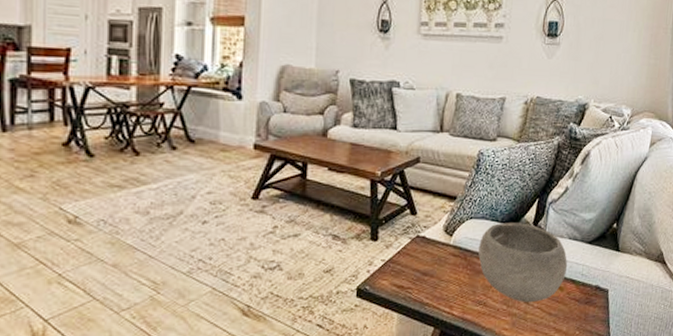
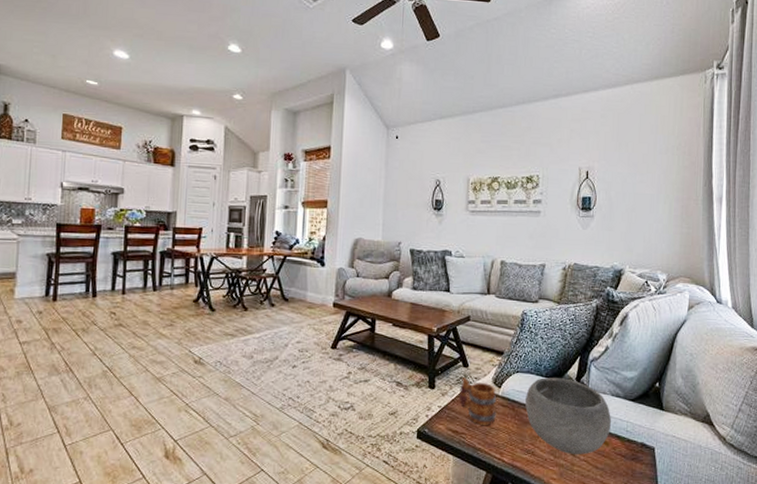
mug: none [406,226,448,278] -> present [459,377,497,425]

